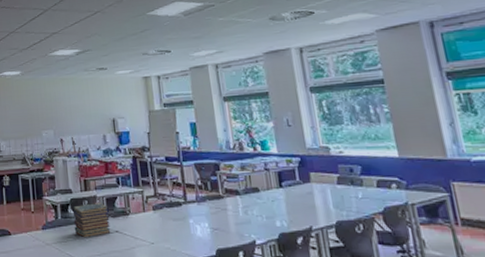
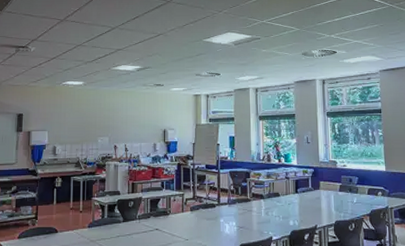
book stack: present [73,203,111,237] -> none [118,204,152,234]

